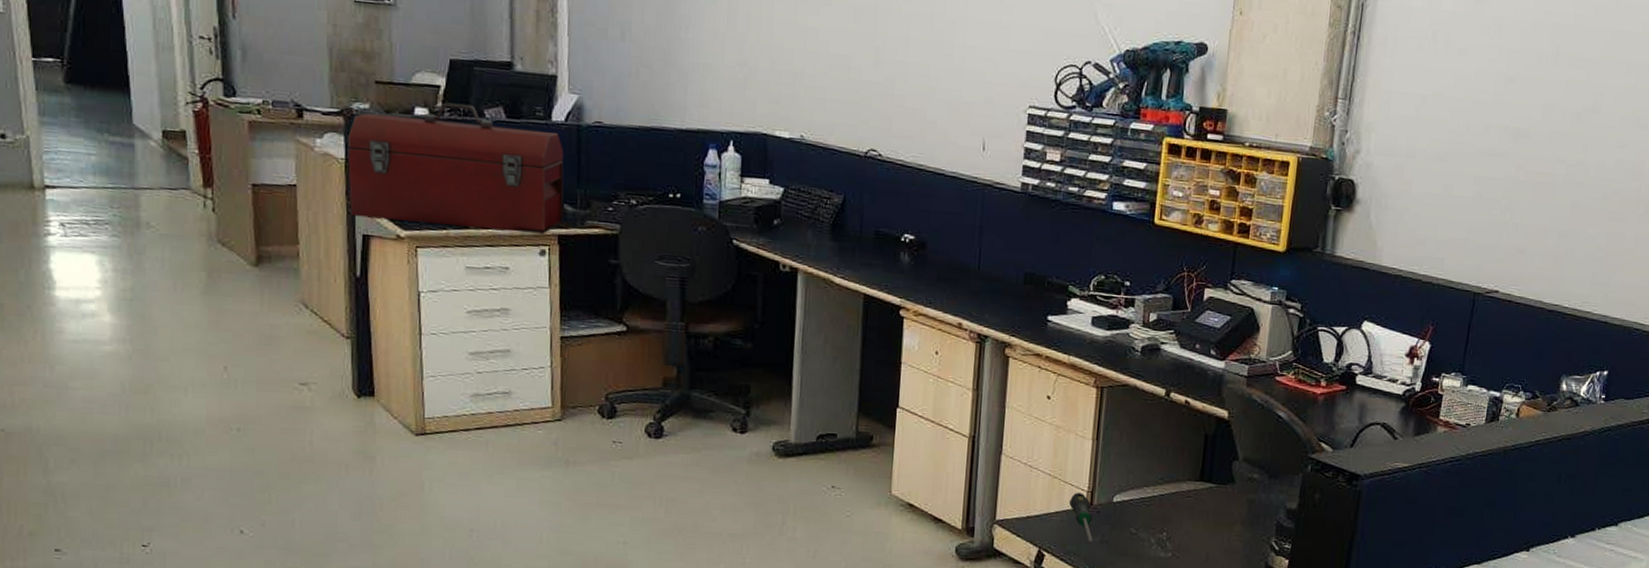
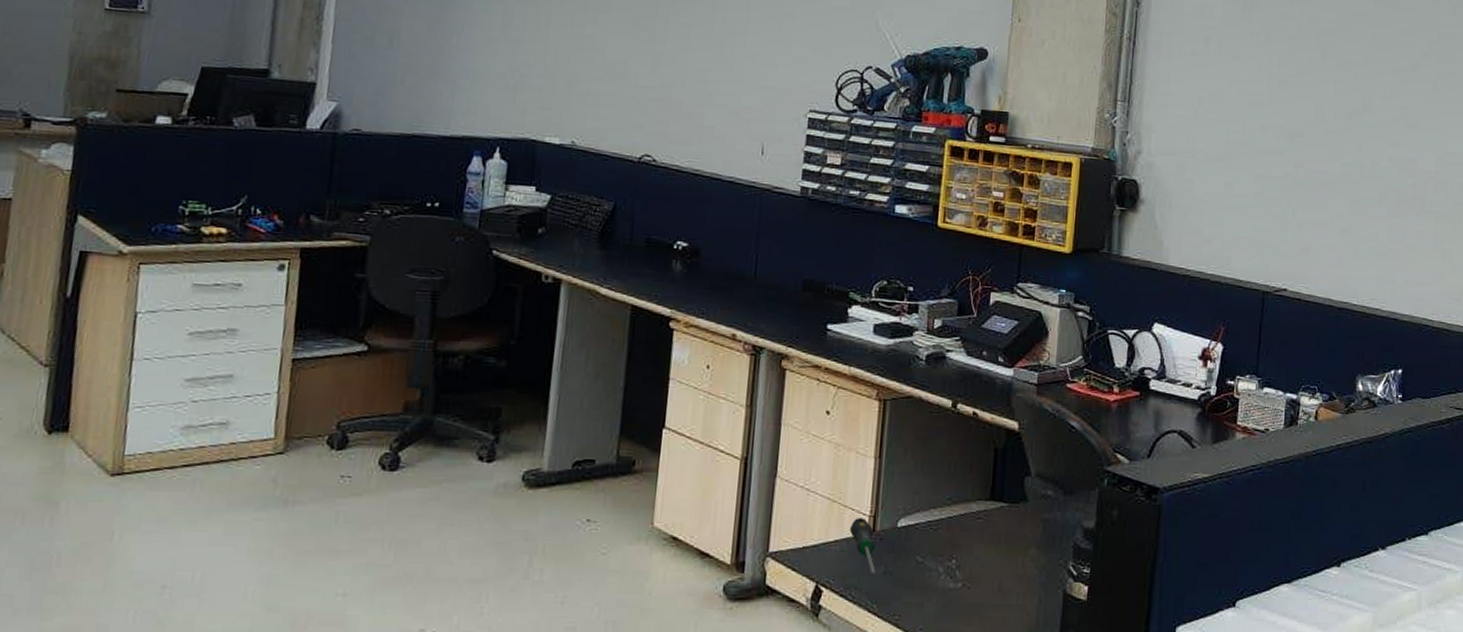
toolbox: present [347,102,564,234] -> none [68,110,316,248]

